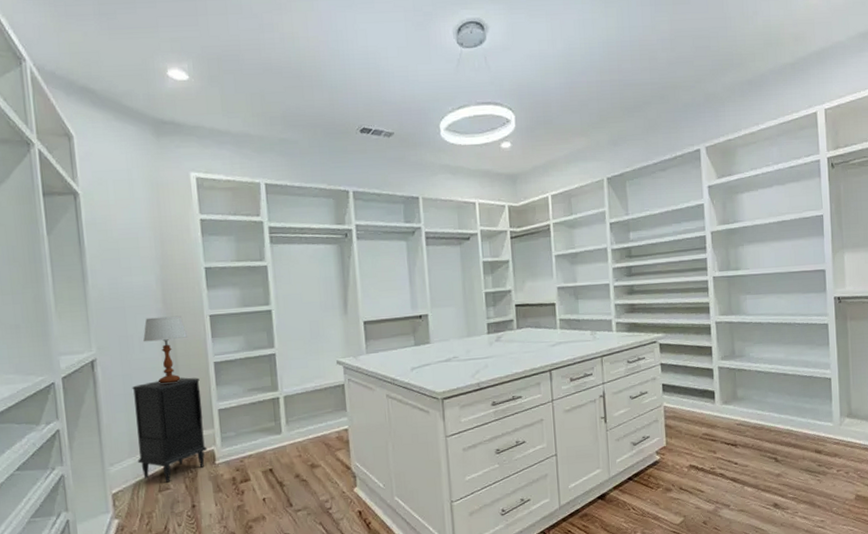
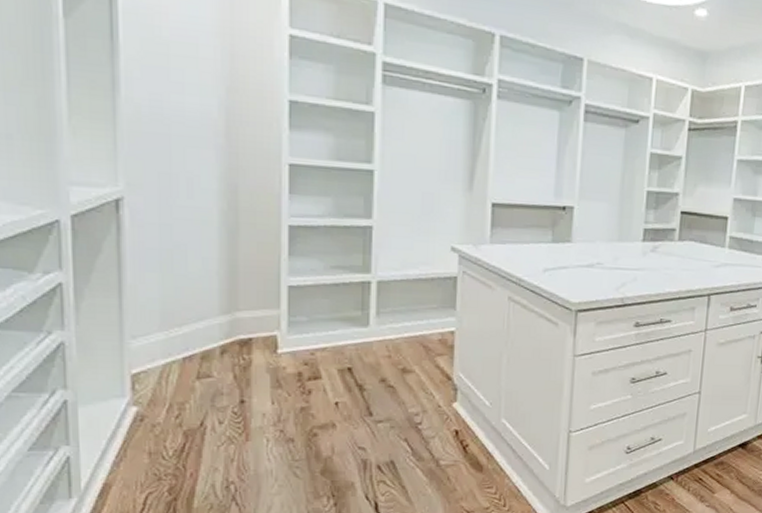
nightstand: present [132,377,208,483] -> none [171,238,268,369]
table lamp: present [143,315,187,384] -> none [193,154,255,244]

